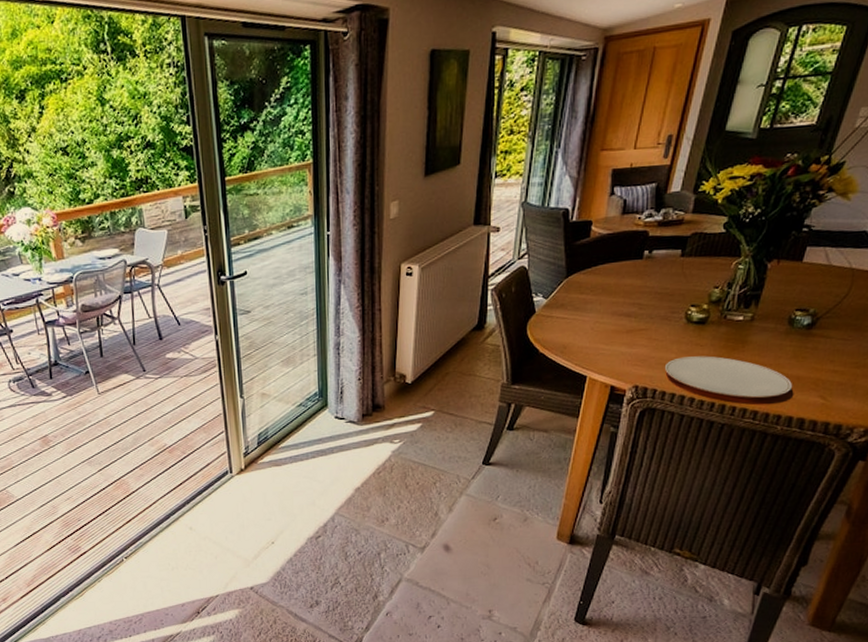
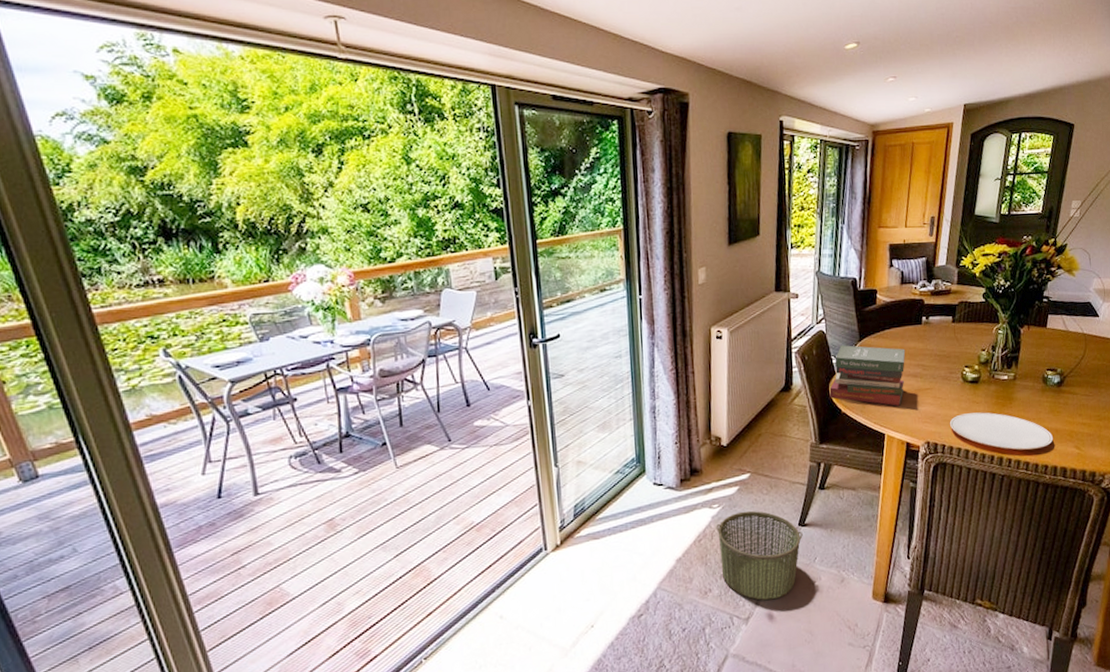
basket: none [396,447,486,533] -> present [716,510,803,601]
books: none [527,282,620,348] -> present [829,345,906,406]

